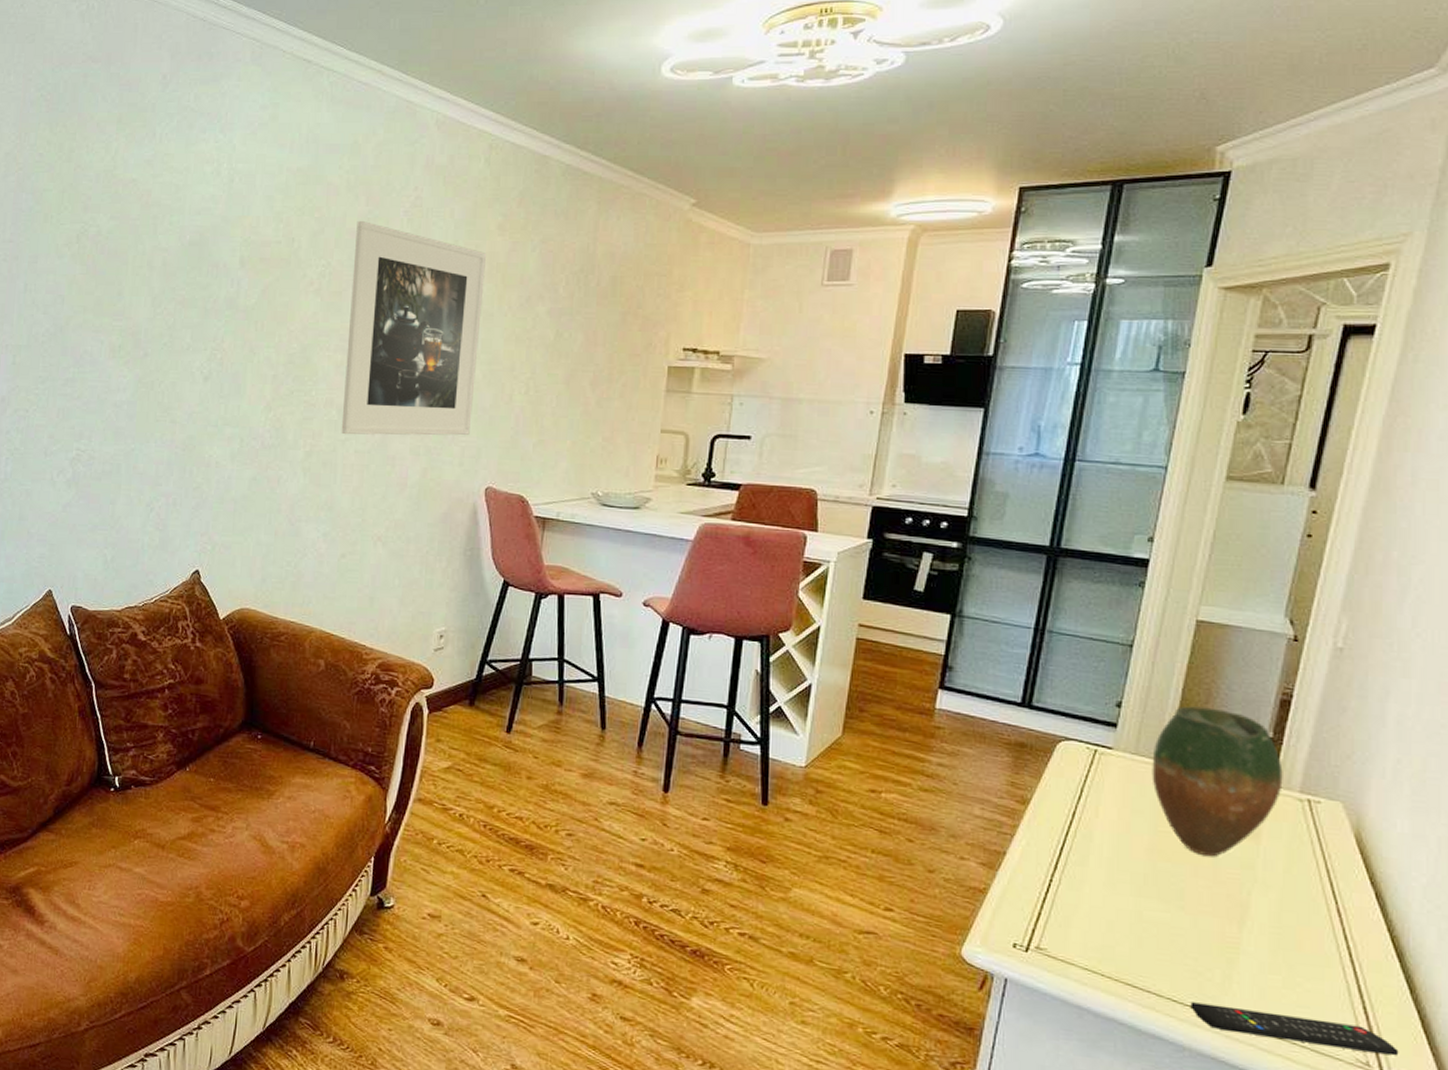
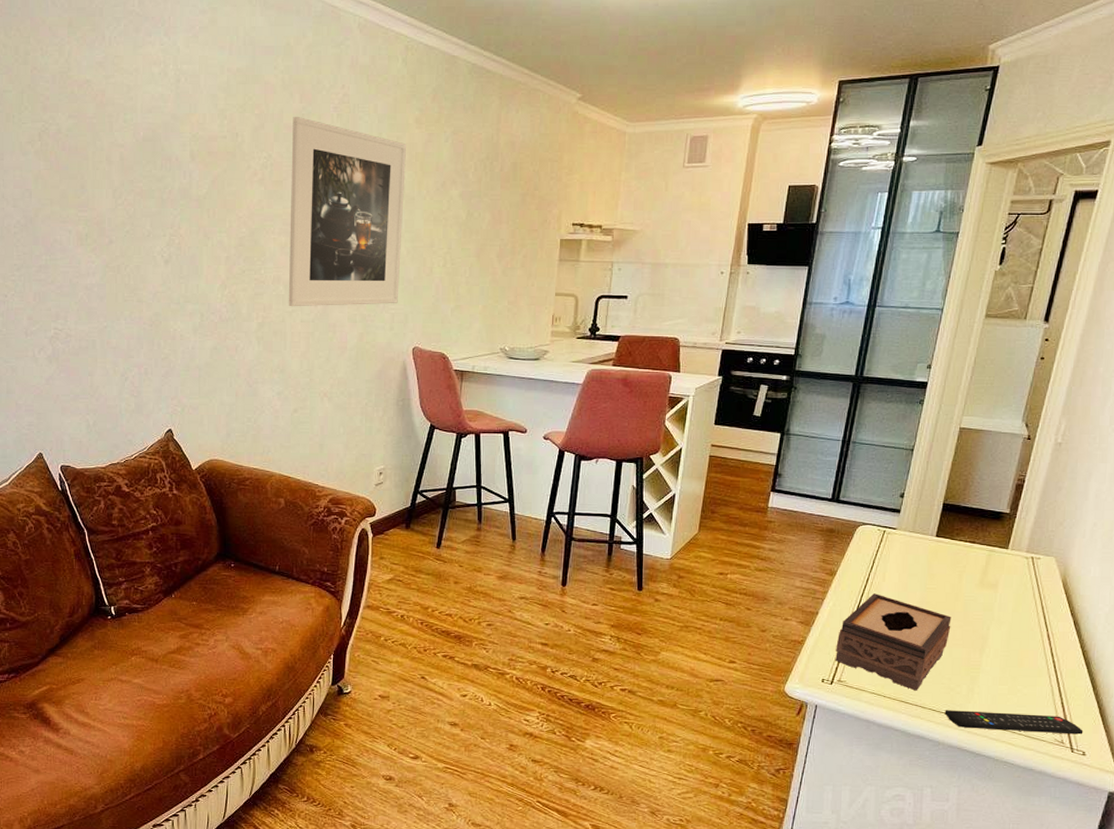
tissue box: none [1031,833,1195,972] -> present [835,593,952,691]
vase: present [1152,706,1283,857] -> none [924,493,1016,604]

